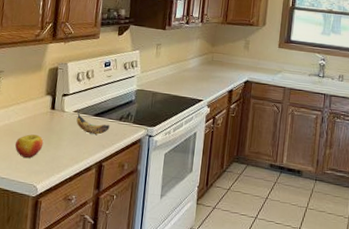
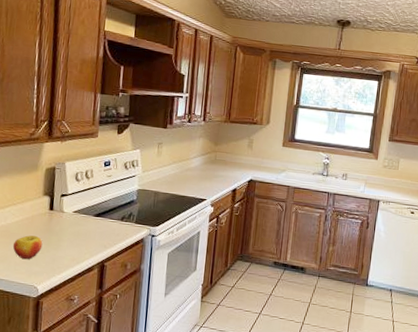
banana: present [76,109,110,135] -> none [76,209,111,235]

